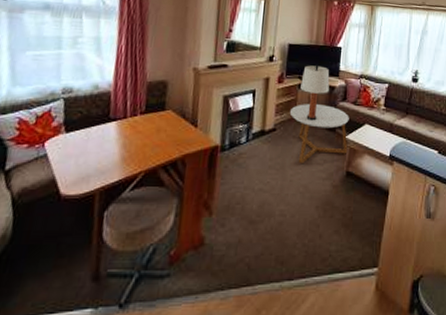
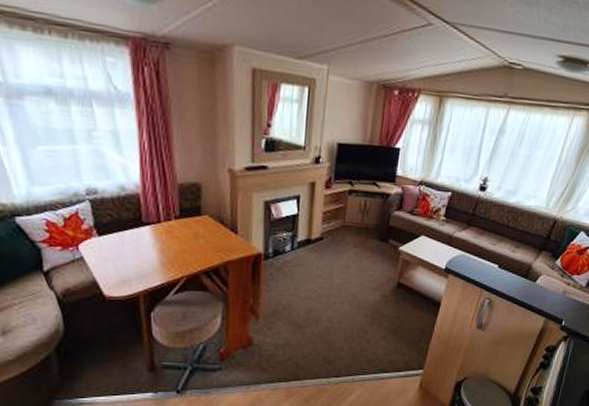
coffee table: present [289,103,349,164] -> none [338,212,404,274]
lamp: present [300,65,330,121] -> none [350,169,385,231]

